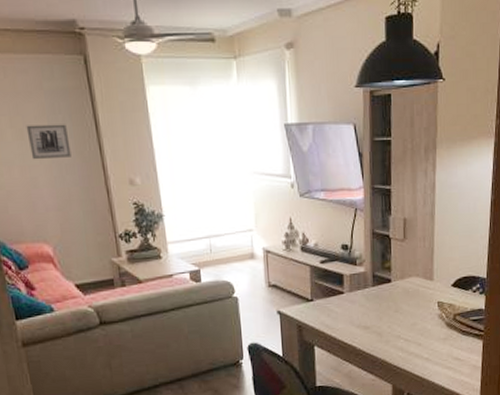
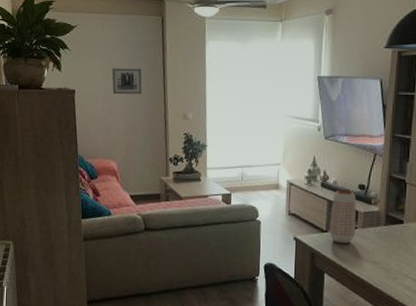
vase: none [314,252,343,313] -> present [329,190,357,245]

